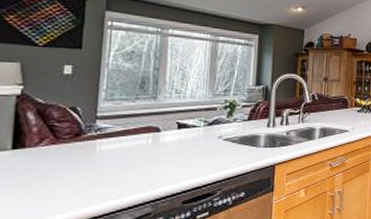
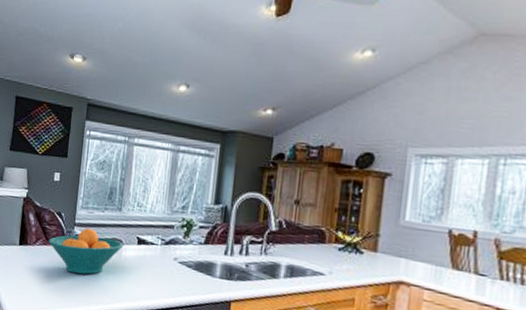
fruit bowl: none [58,120,162,169] -> present [48,228,124,275]

